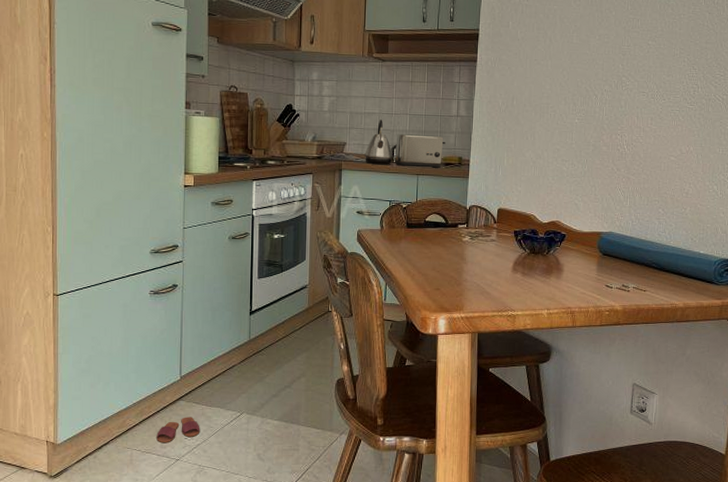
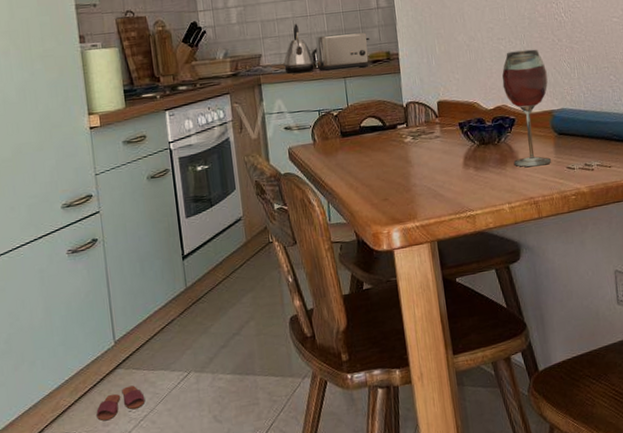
wineglass: none [558,173,602,280] -> present [501,49,552,167]

